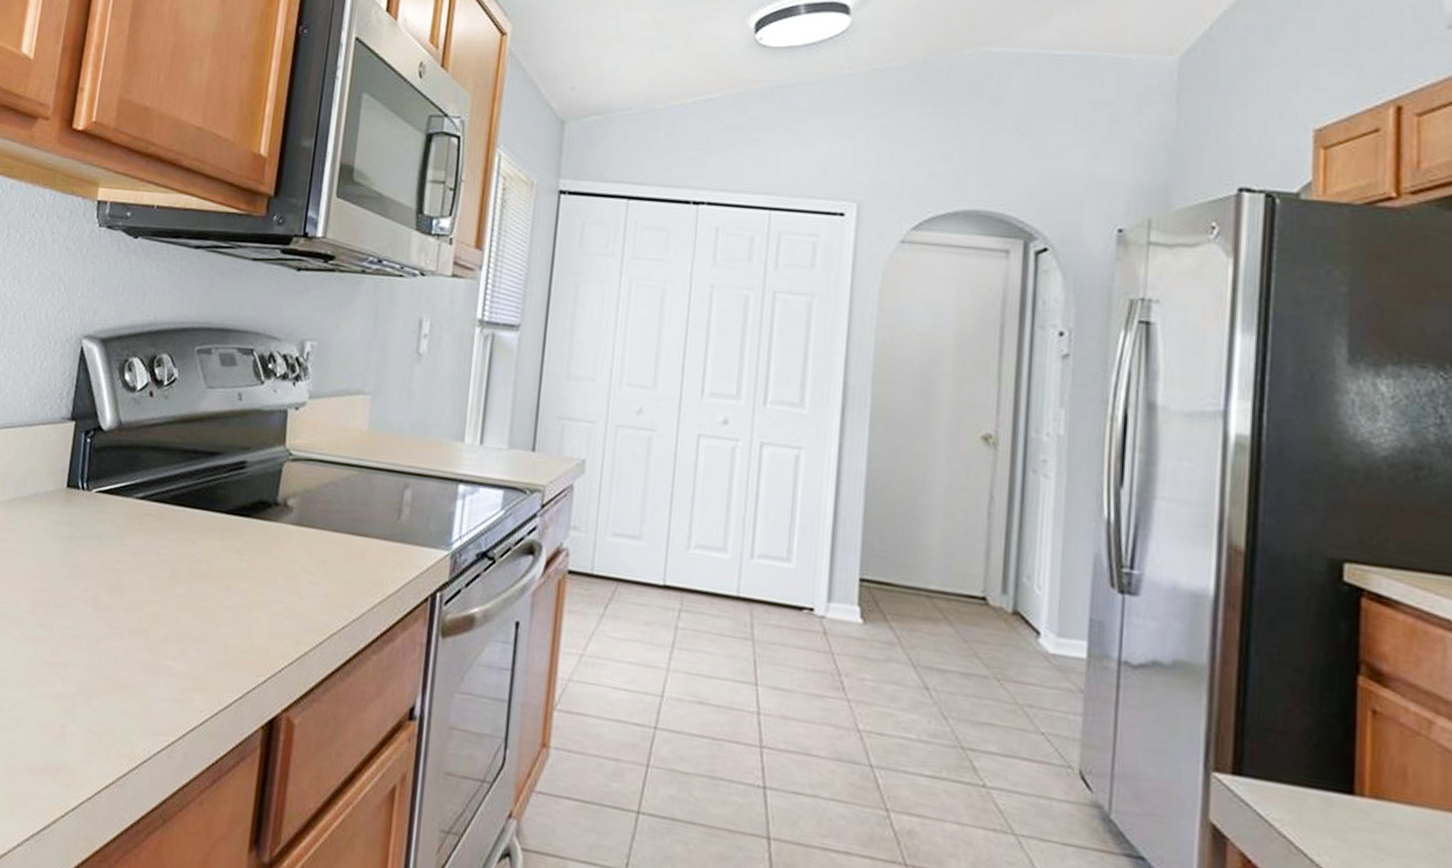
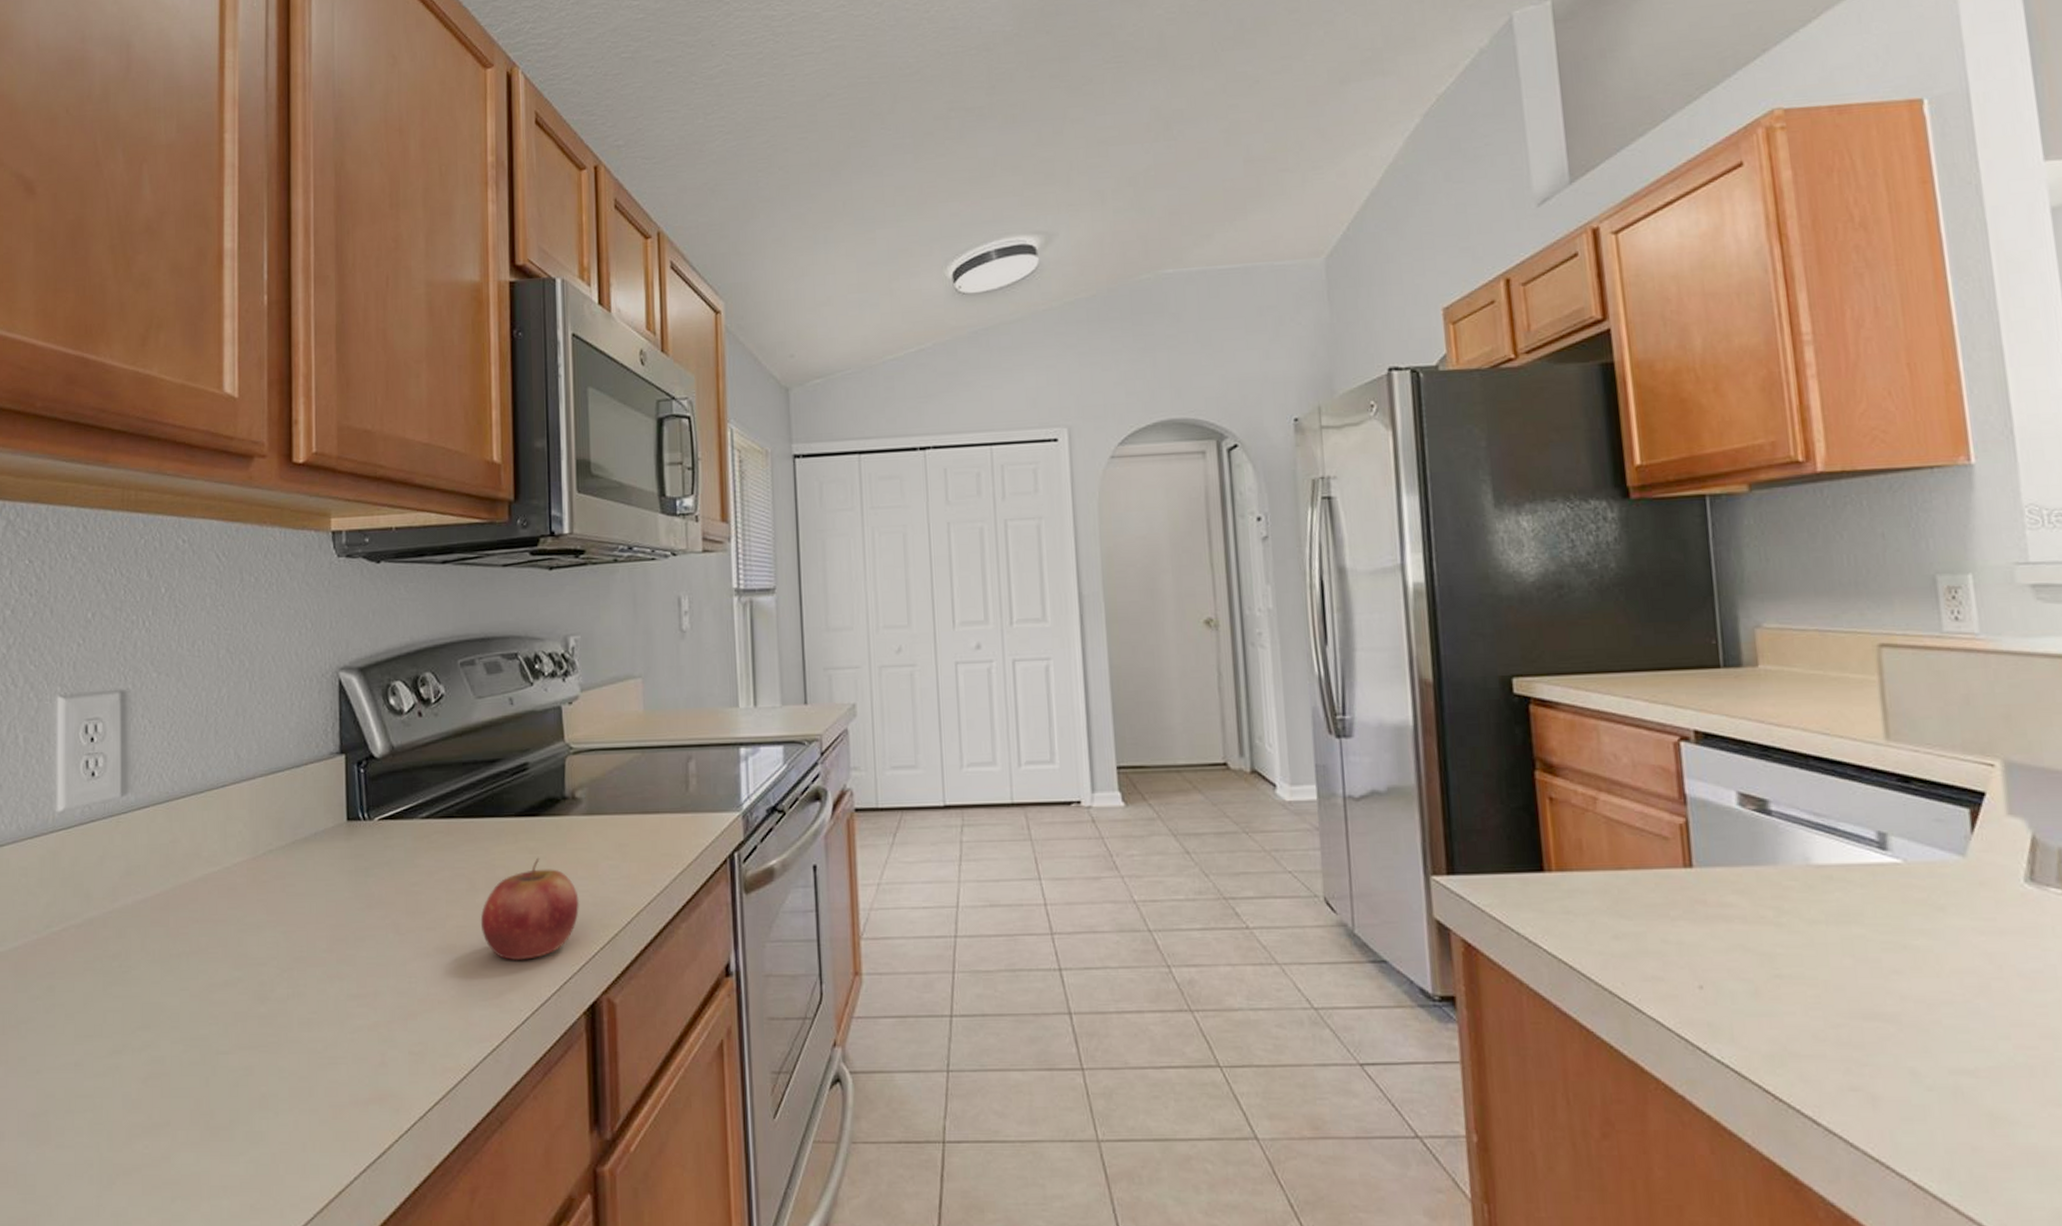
apple: none [175,558,275,662] -> present [480,857,580,961]

